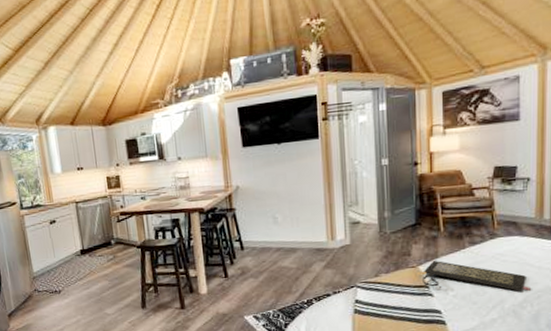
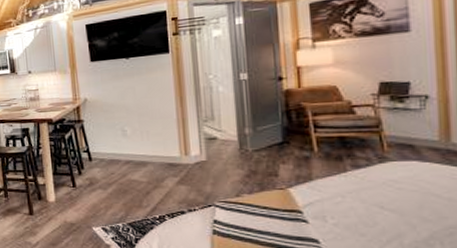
clutch bag: present [417,260,531,291] -> none [286,182,439,226]

